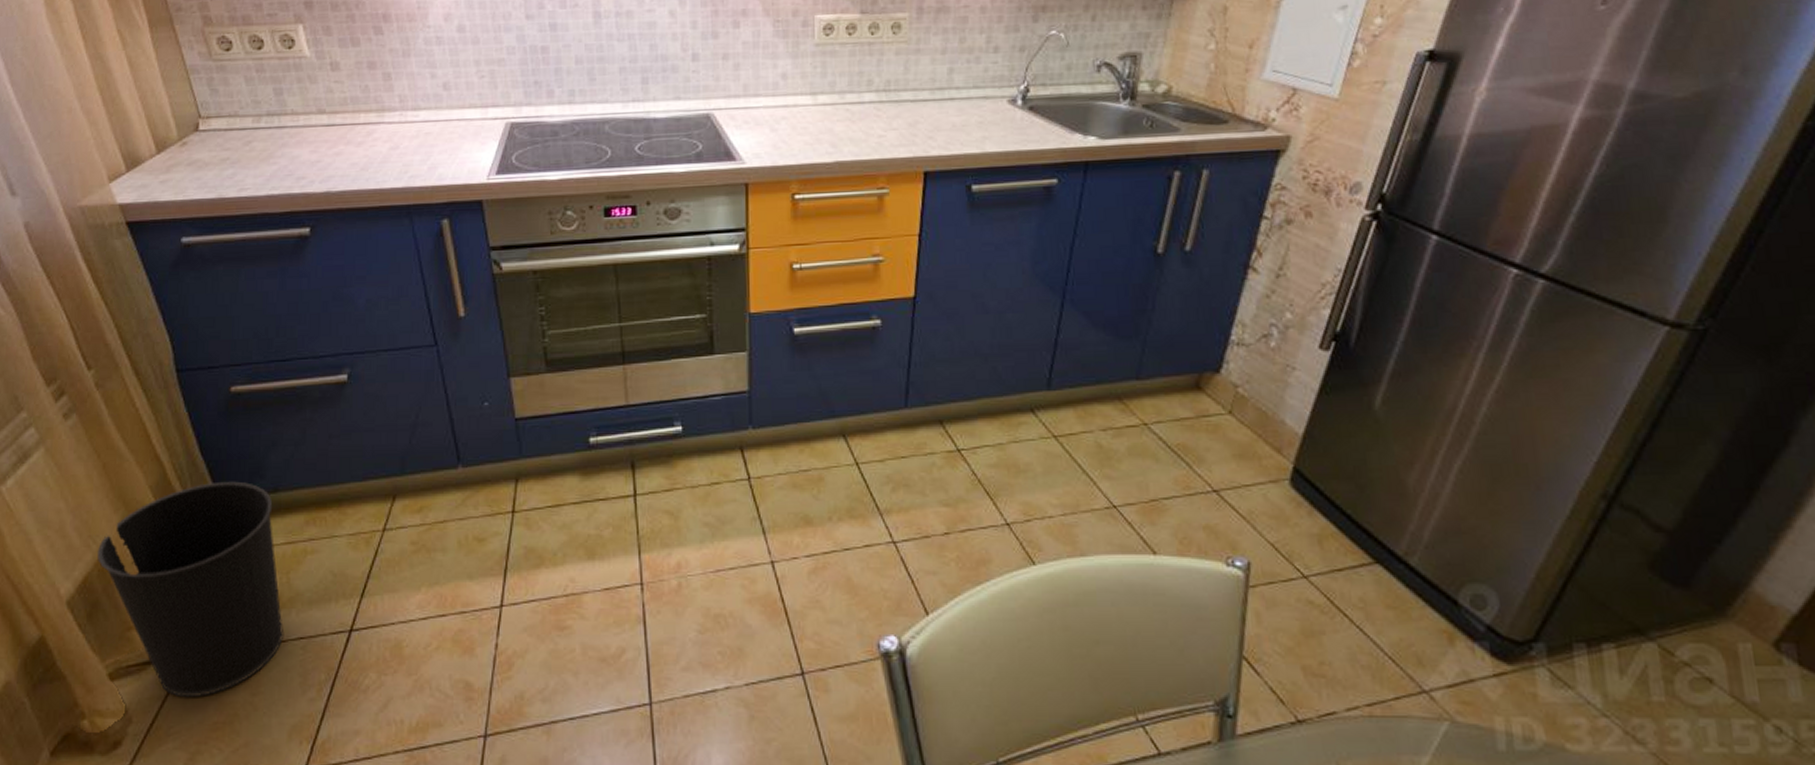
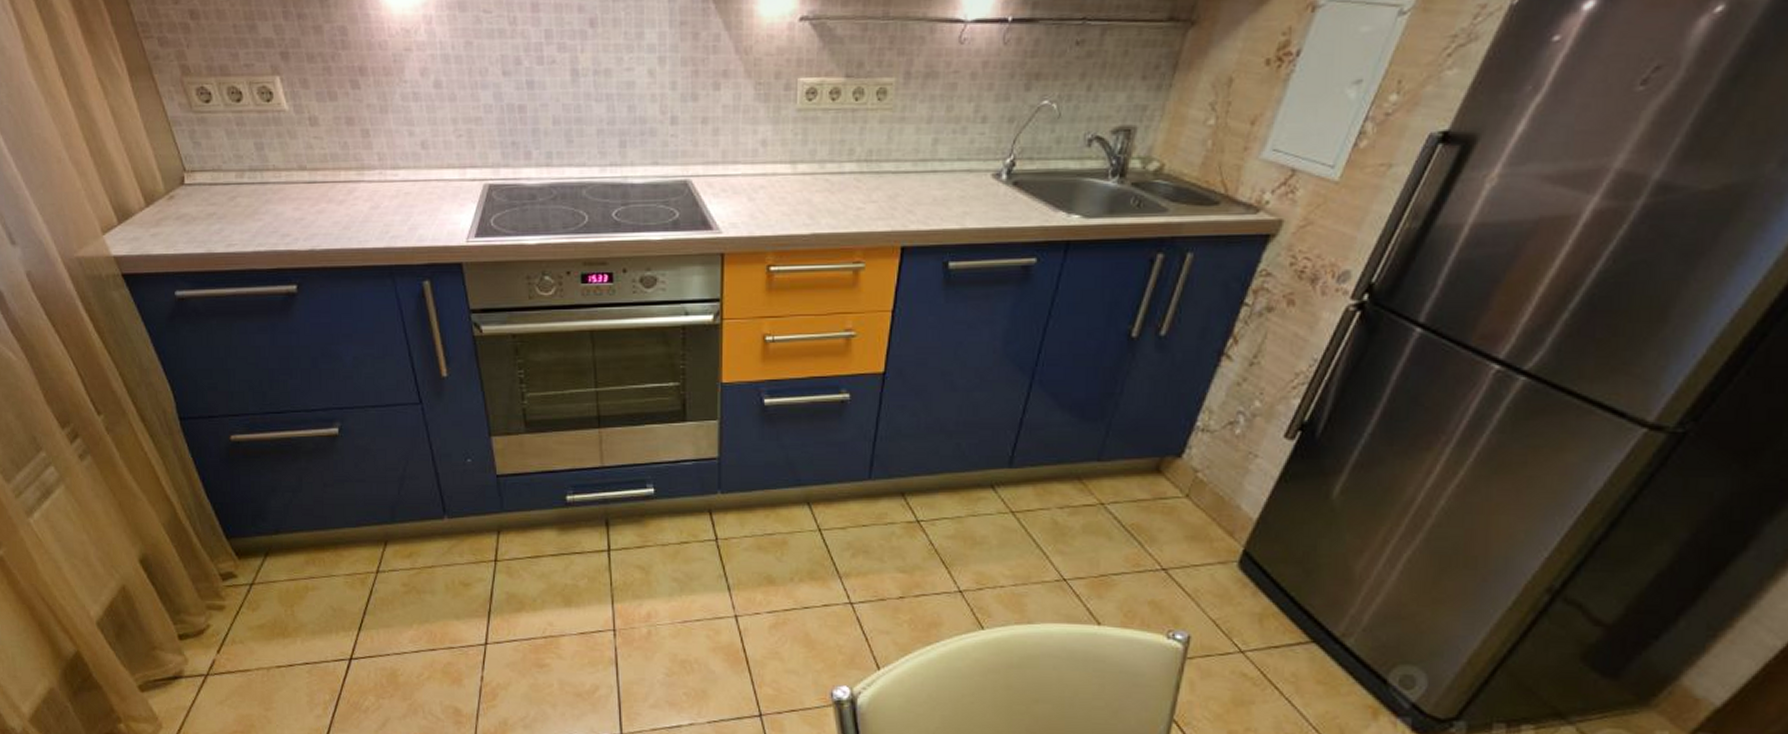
wastebasket: present [97,481,283,698] -> none [119,522,290,710]

